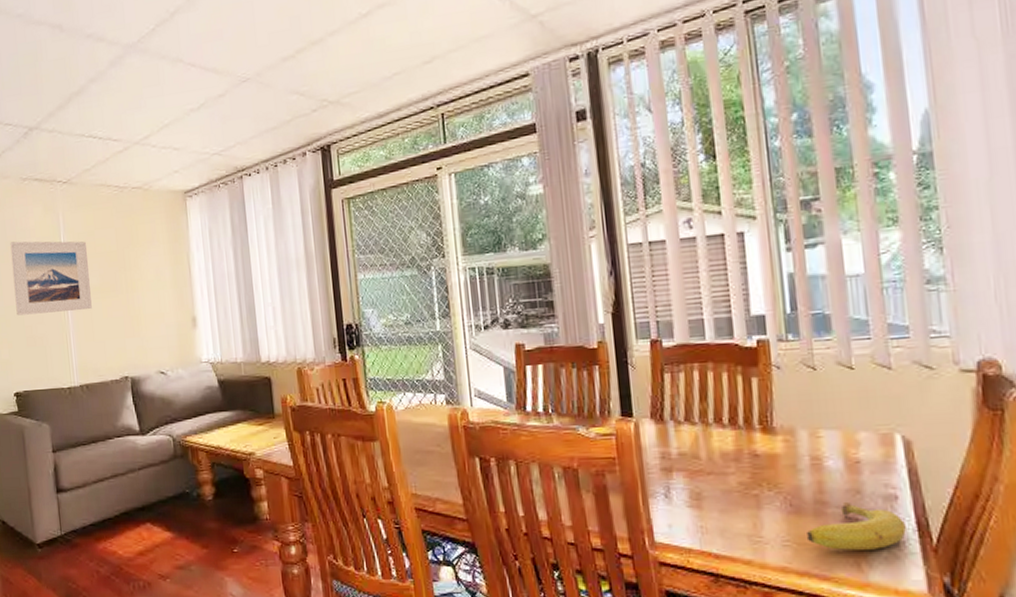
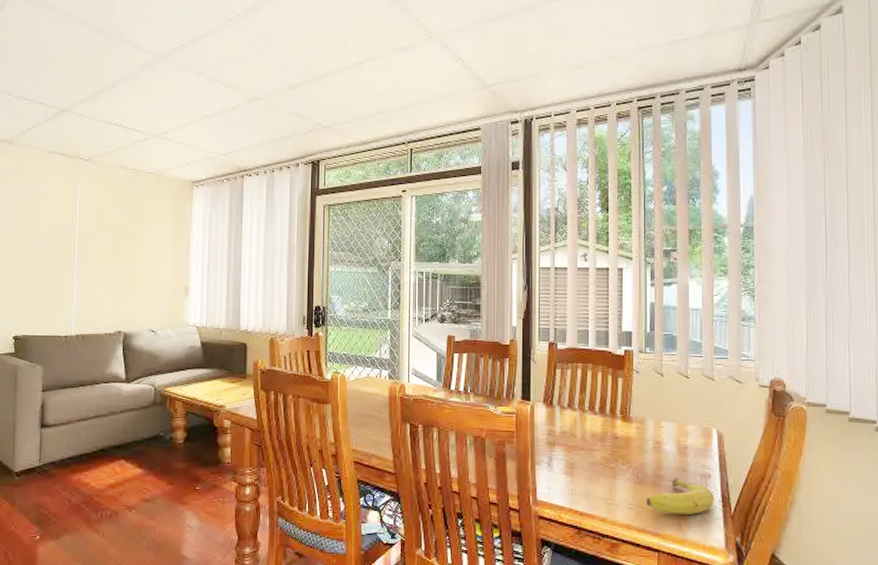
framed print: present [10,241,92,316] -> none [26,204,100,271]

